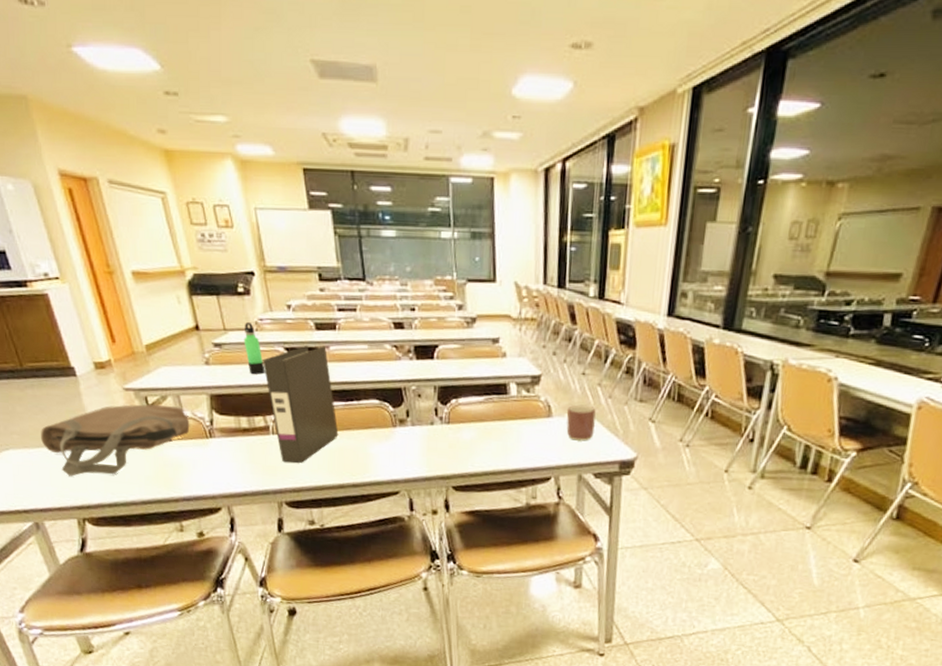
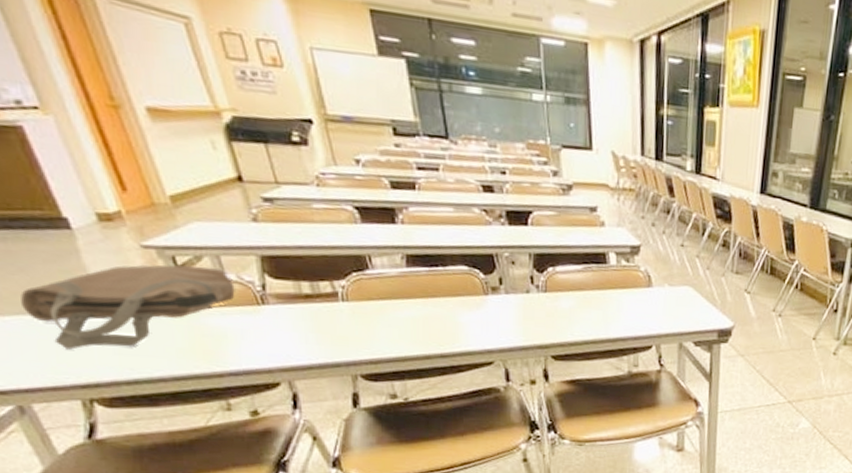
thermos bottle: present [244,323,265,374] -> none [301,176,331,235]
binder: present [263,345,339,463] -> none [327,204,422,333]
mug: present [566,404,596,441] -> none [666,275,695,311]

